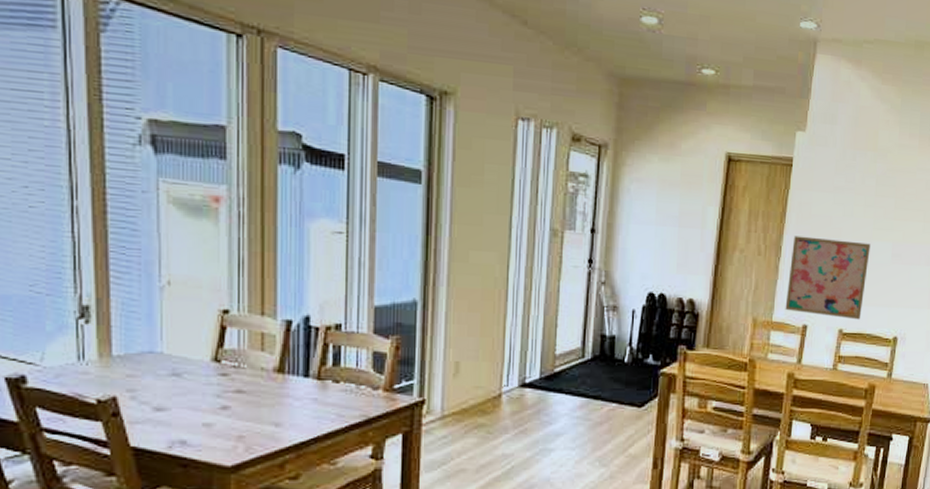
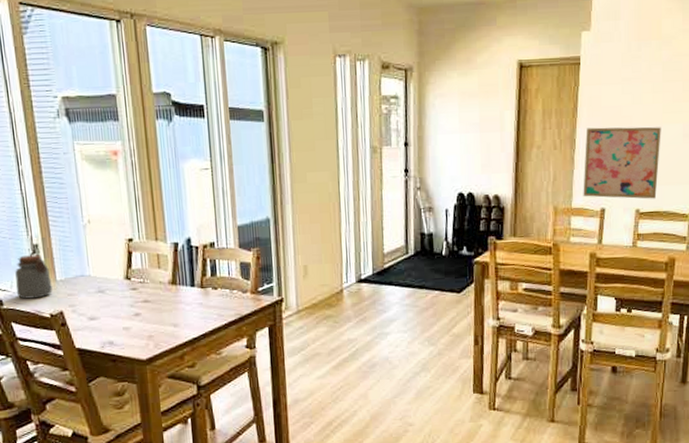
jar: none [48,319,104,377] -> present [15,255,53,299]

